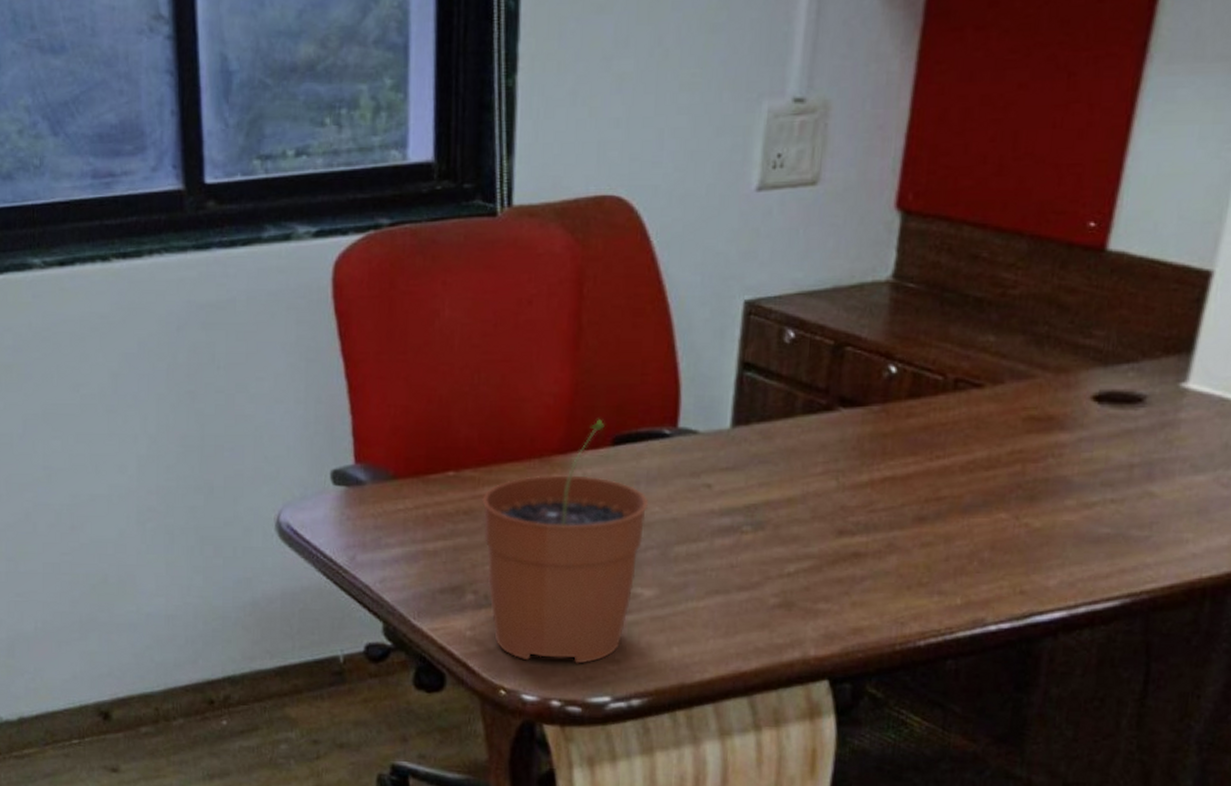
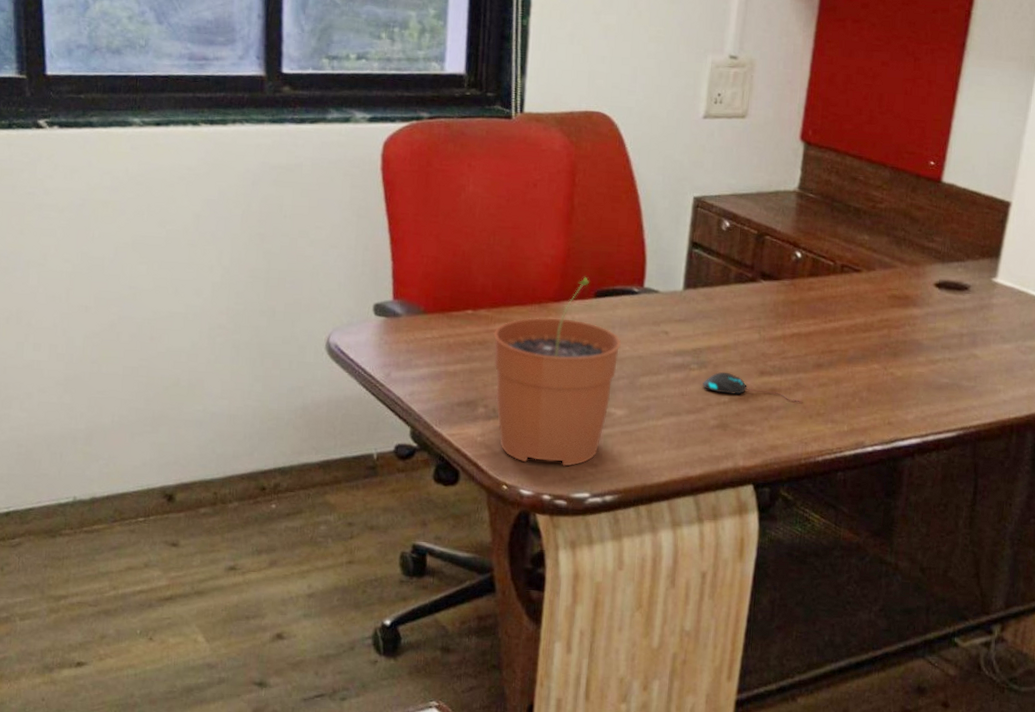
mouse: none [759,535,899,569] -> present [702,372,803,402]

